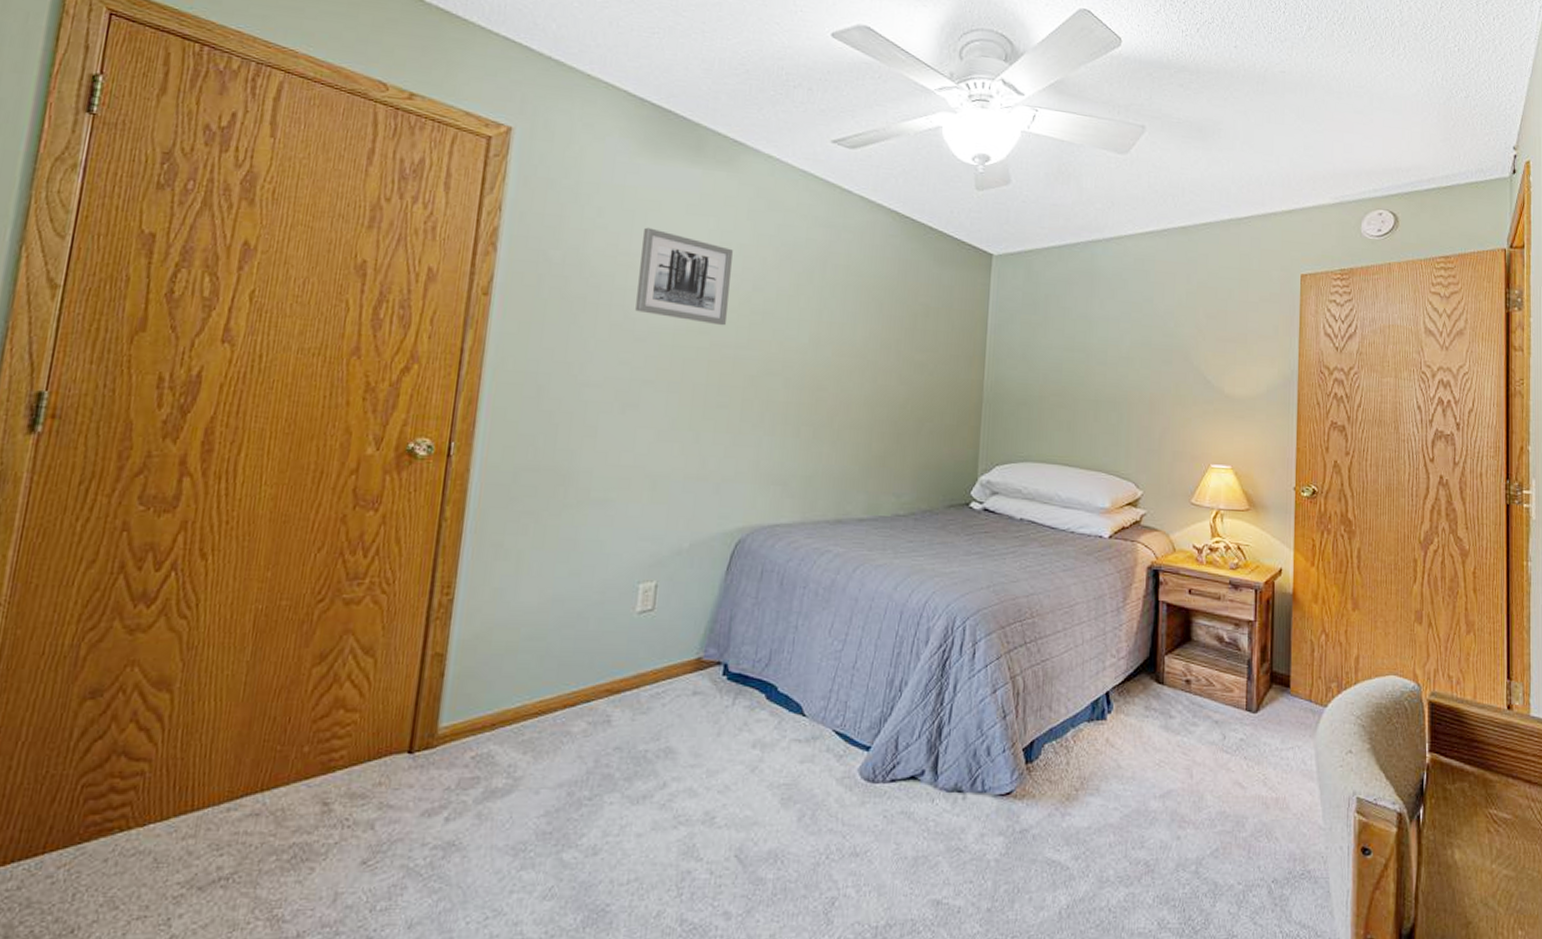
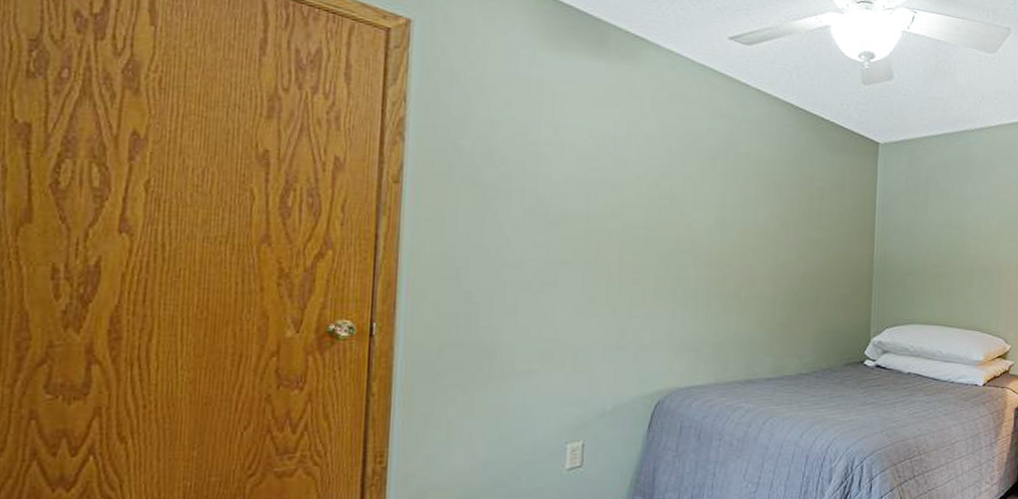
wall art: present [635,227,733,326] -> none [548,118,639,210]

